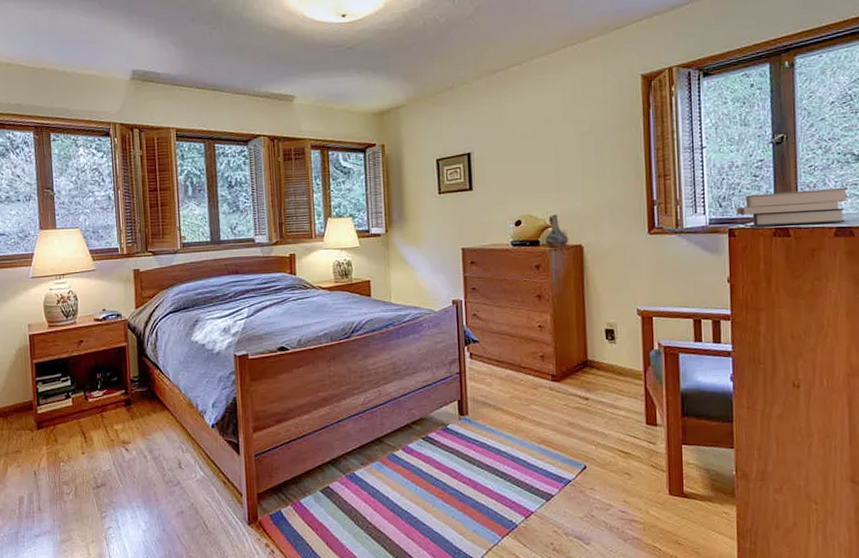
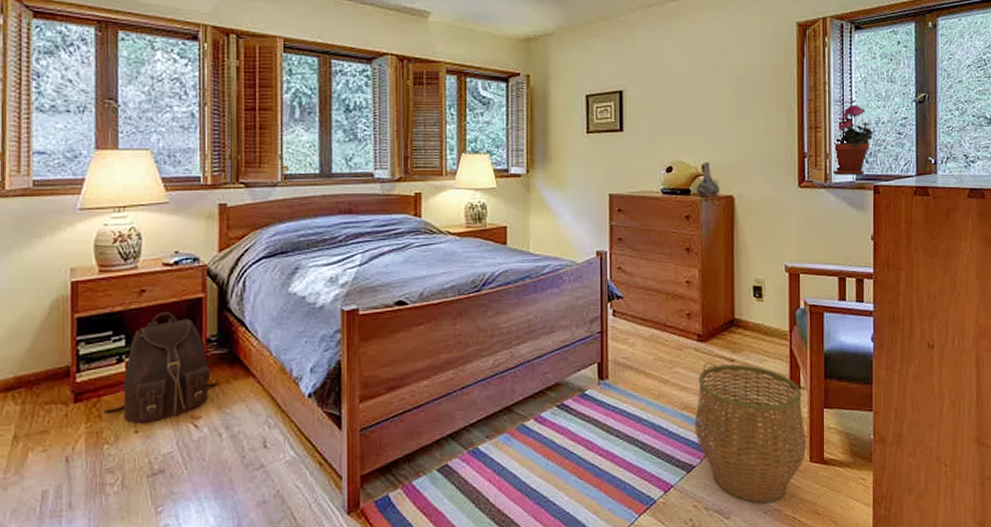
backpack: none [58,358,142,446] -> present [103,312,219,423]
basket: none [552,401,666,532] -> present [695,362,807,504]
potted plant: none [683,150,727,221] -> present [832,104,874,175]
books: present [736,187,848,226] -> none [881,149,980,185]

